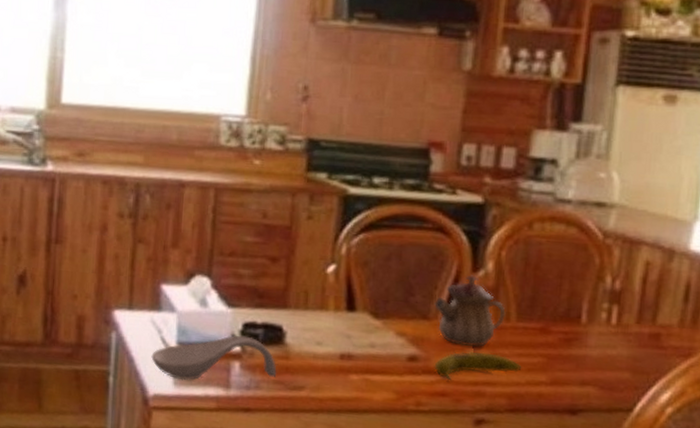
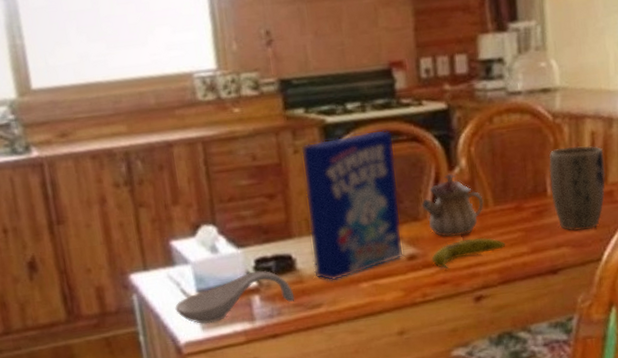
cereal box: none [302,210,418,366] -> present [301,129,404,281]
plant pot: none [586,272,657,373] -> present [549,145,606,231]

